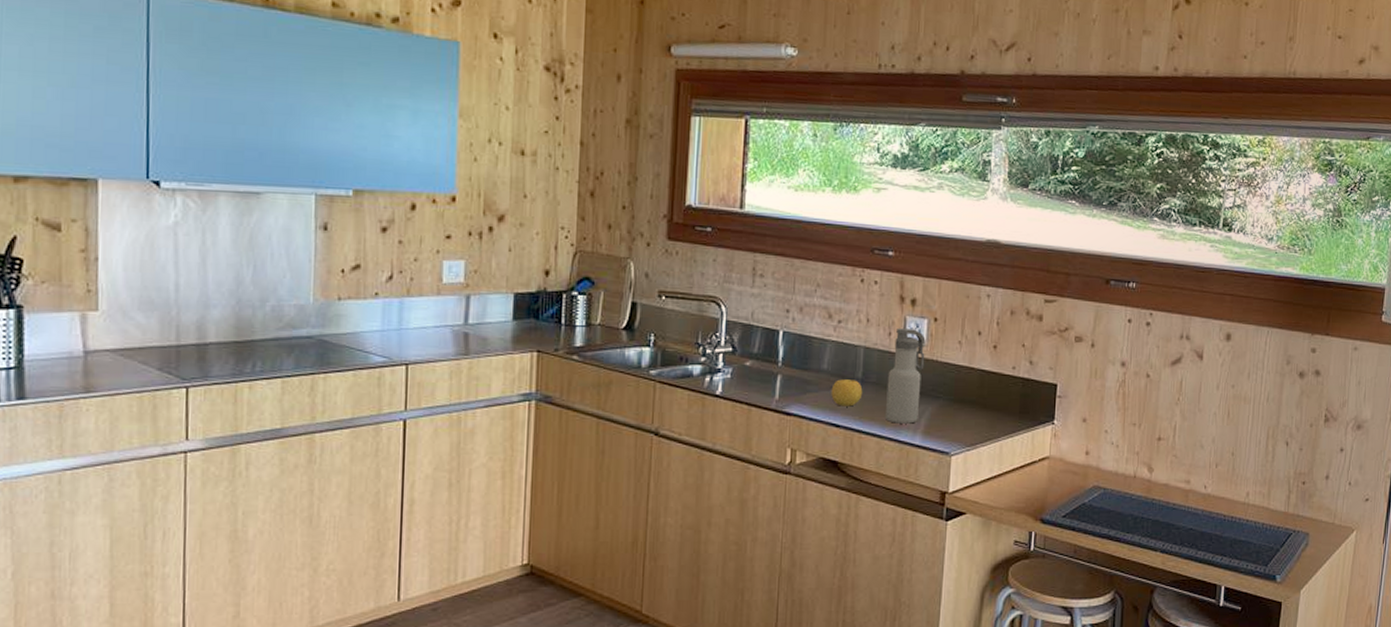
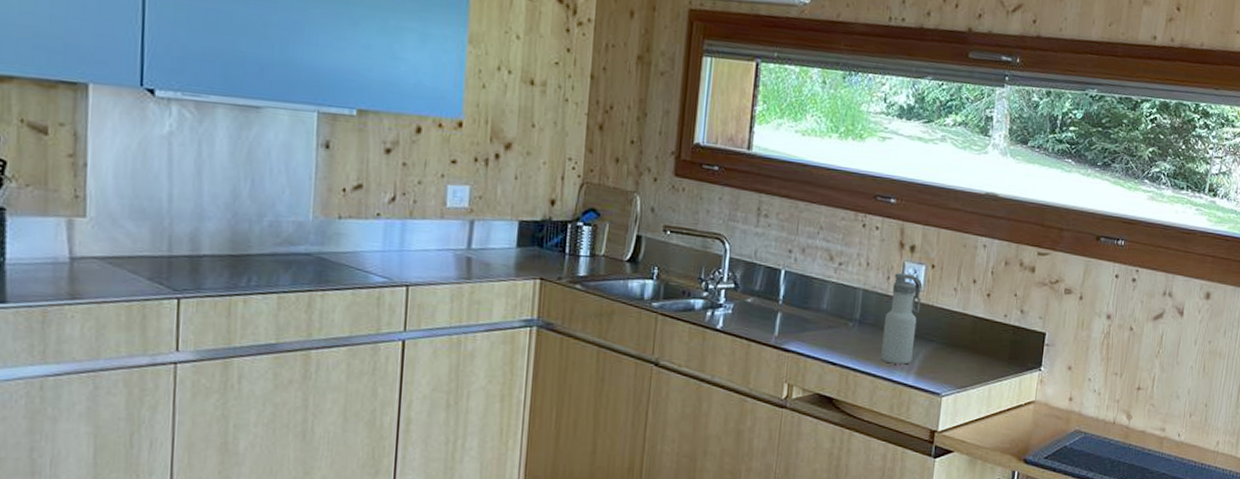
fruit: present [831,379,863,407] -> none [829,319,860,346]

